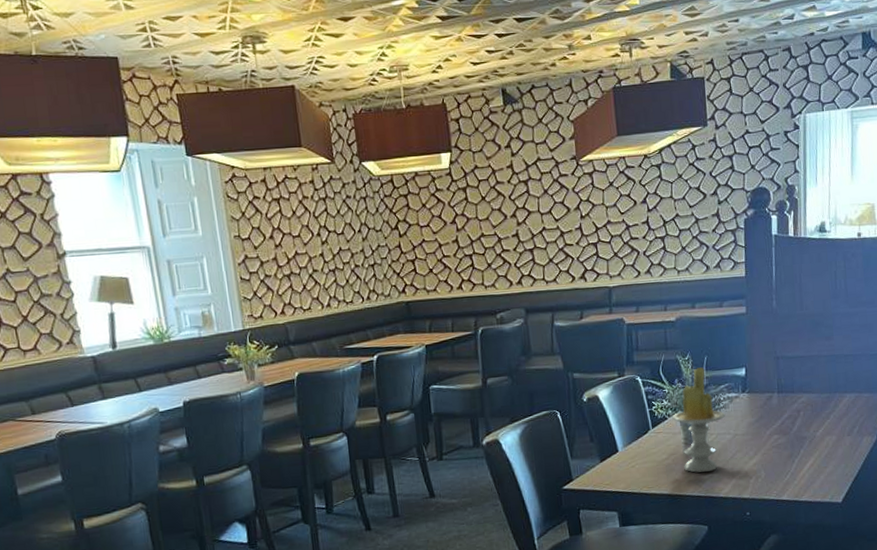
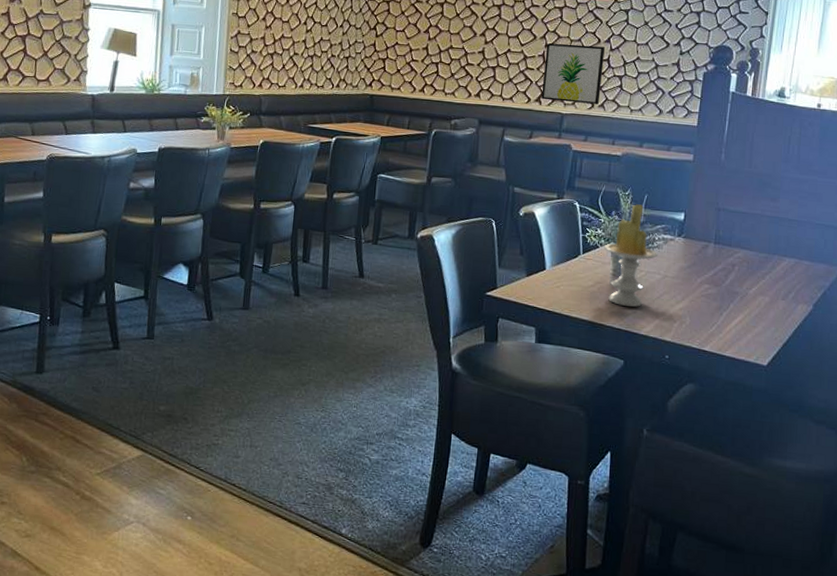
wall art: none [582,209,645,276] -> present [541,43,605,105]

